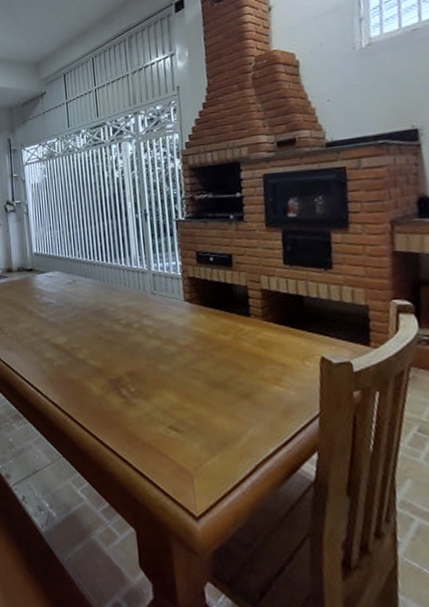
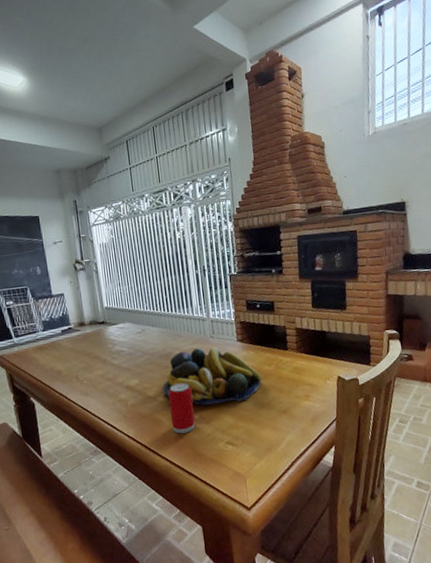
fruit bowl: none [94,305,216,377] -> present [163,346,262,406]
beverage can: none [100,346,130,408] -> present [168,382,195,434]

